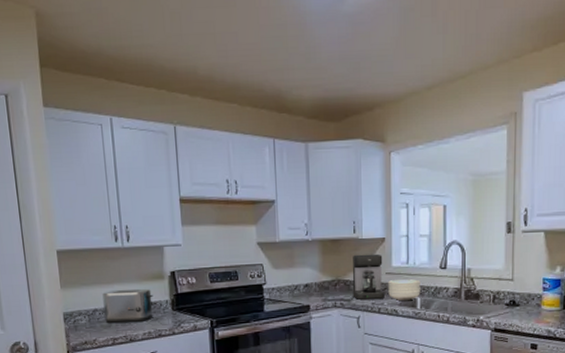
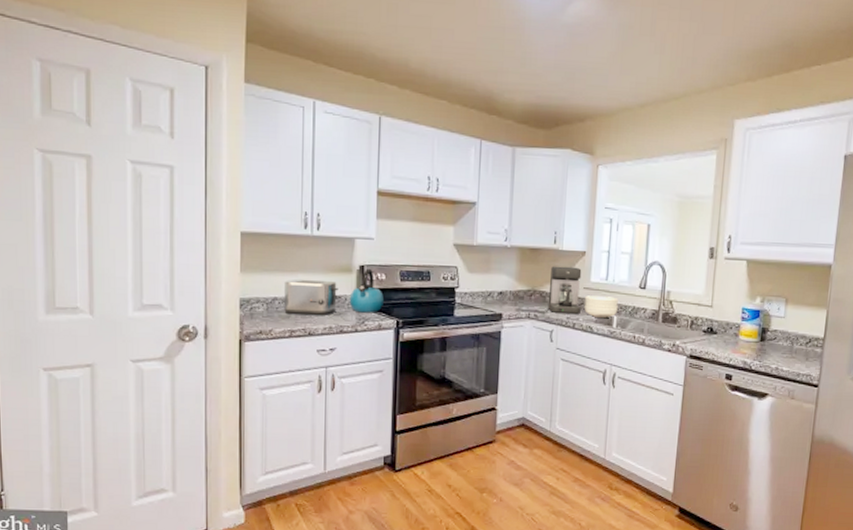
kettle: none [164,274,197,316] -> present [349,268,385,313]

